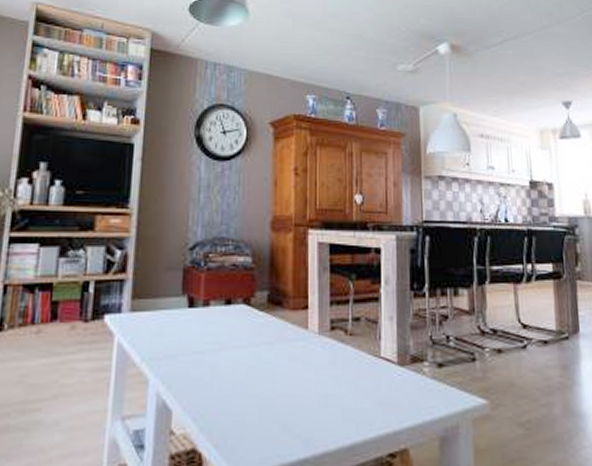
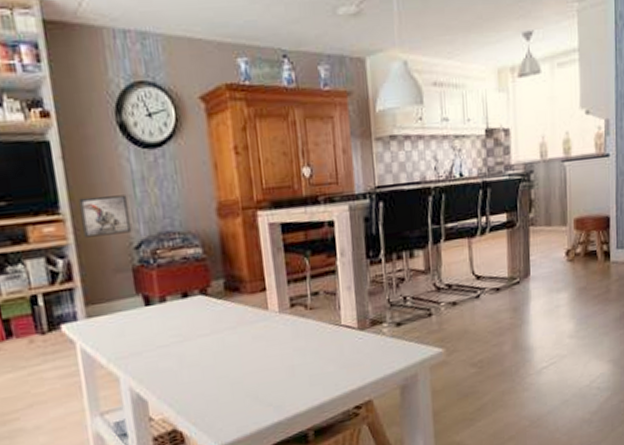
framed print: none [145,196,191,233] -> present [78,195,132,238]

